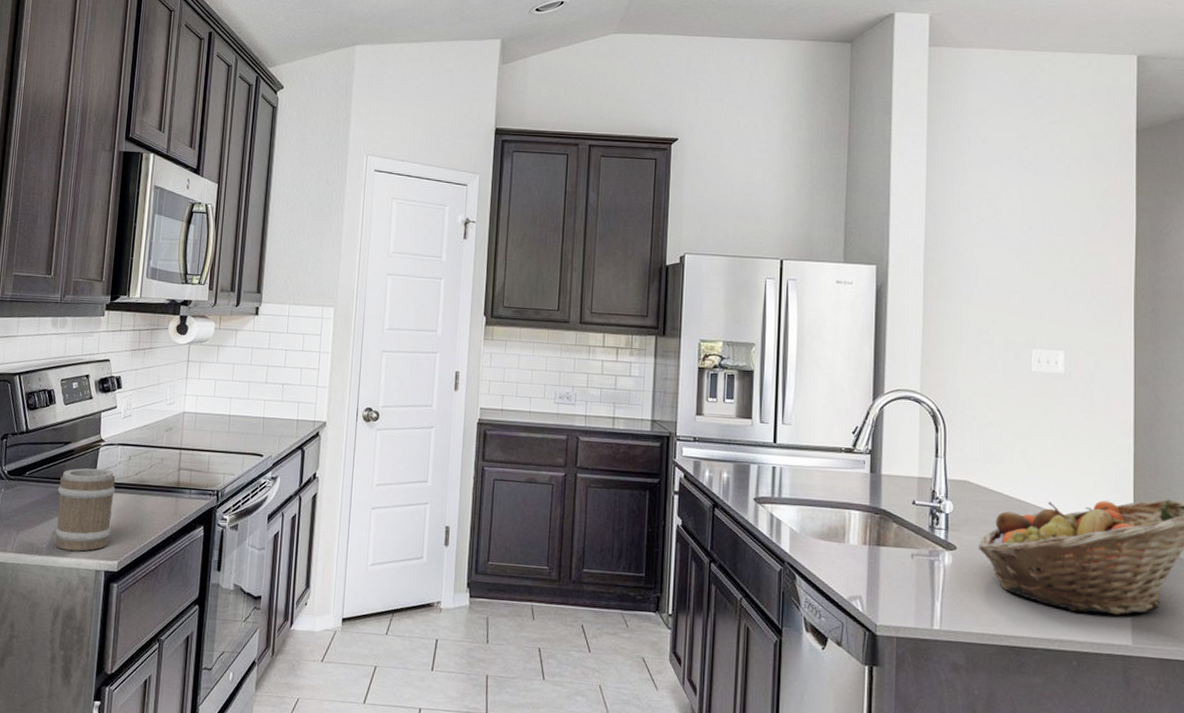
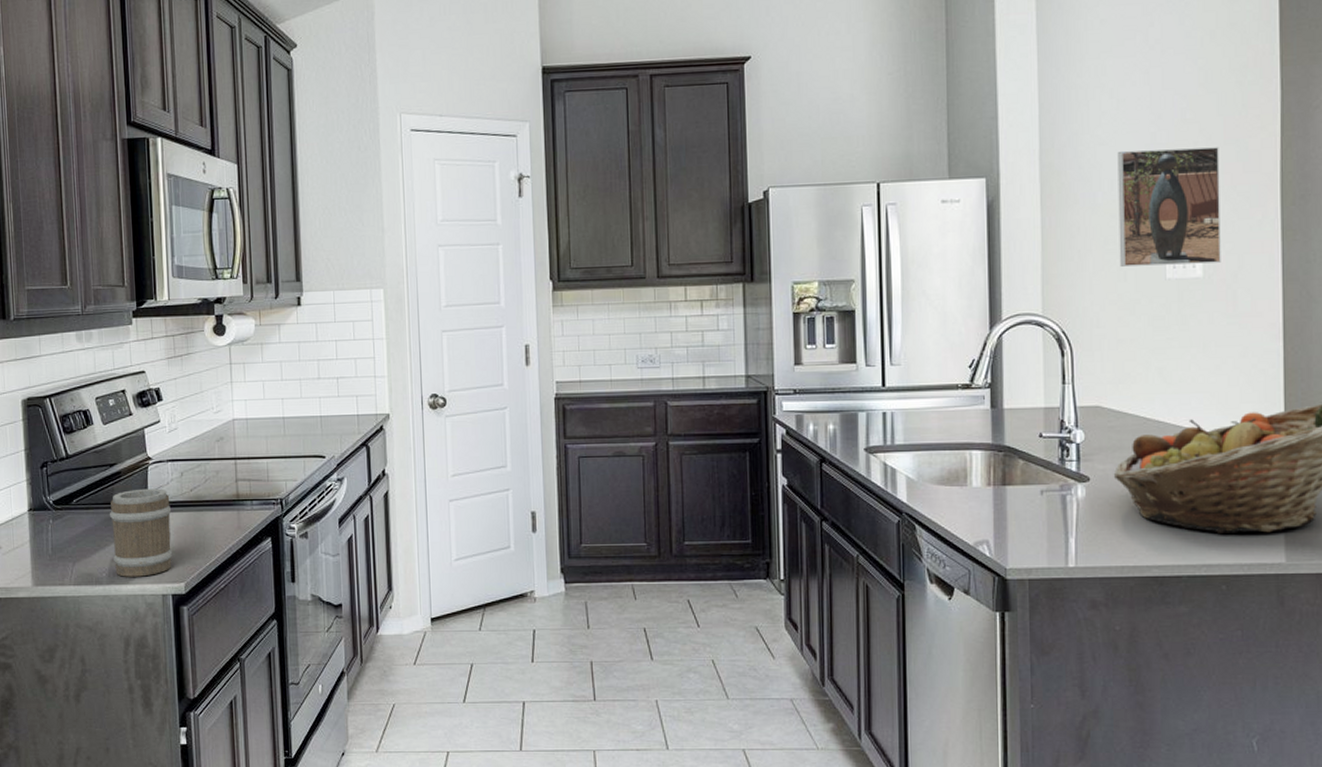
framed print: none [991,254,1081,362] -> present [1117,147,1221,267]

